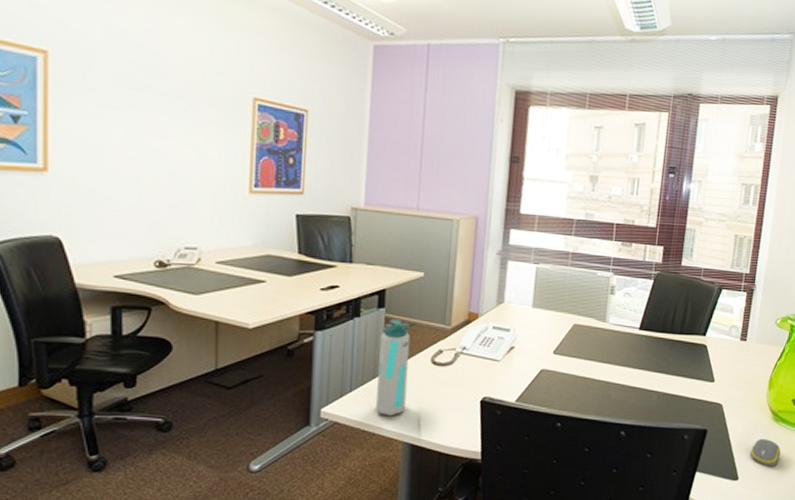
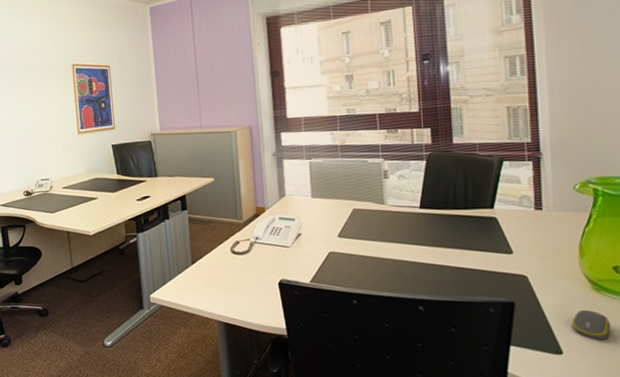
water bottle: present [376,319,411,416] -> none [187,218,216,300]

